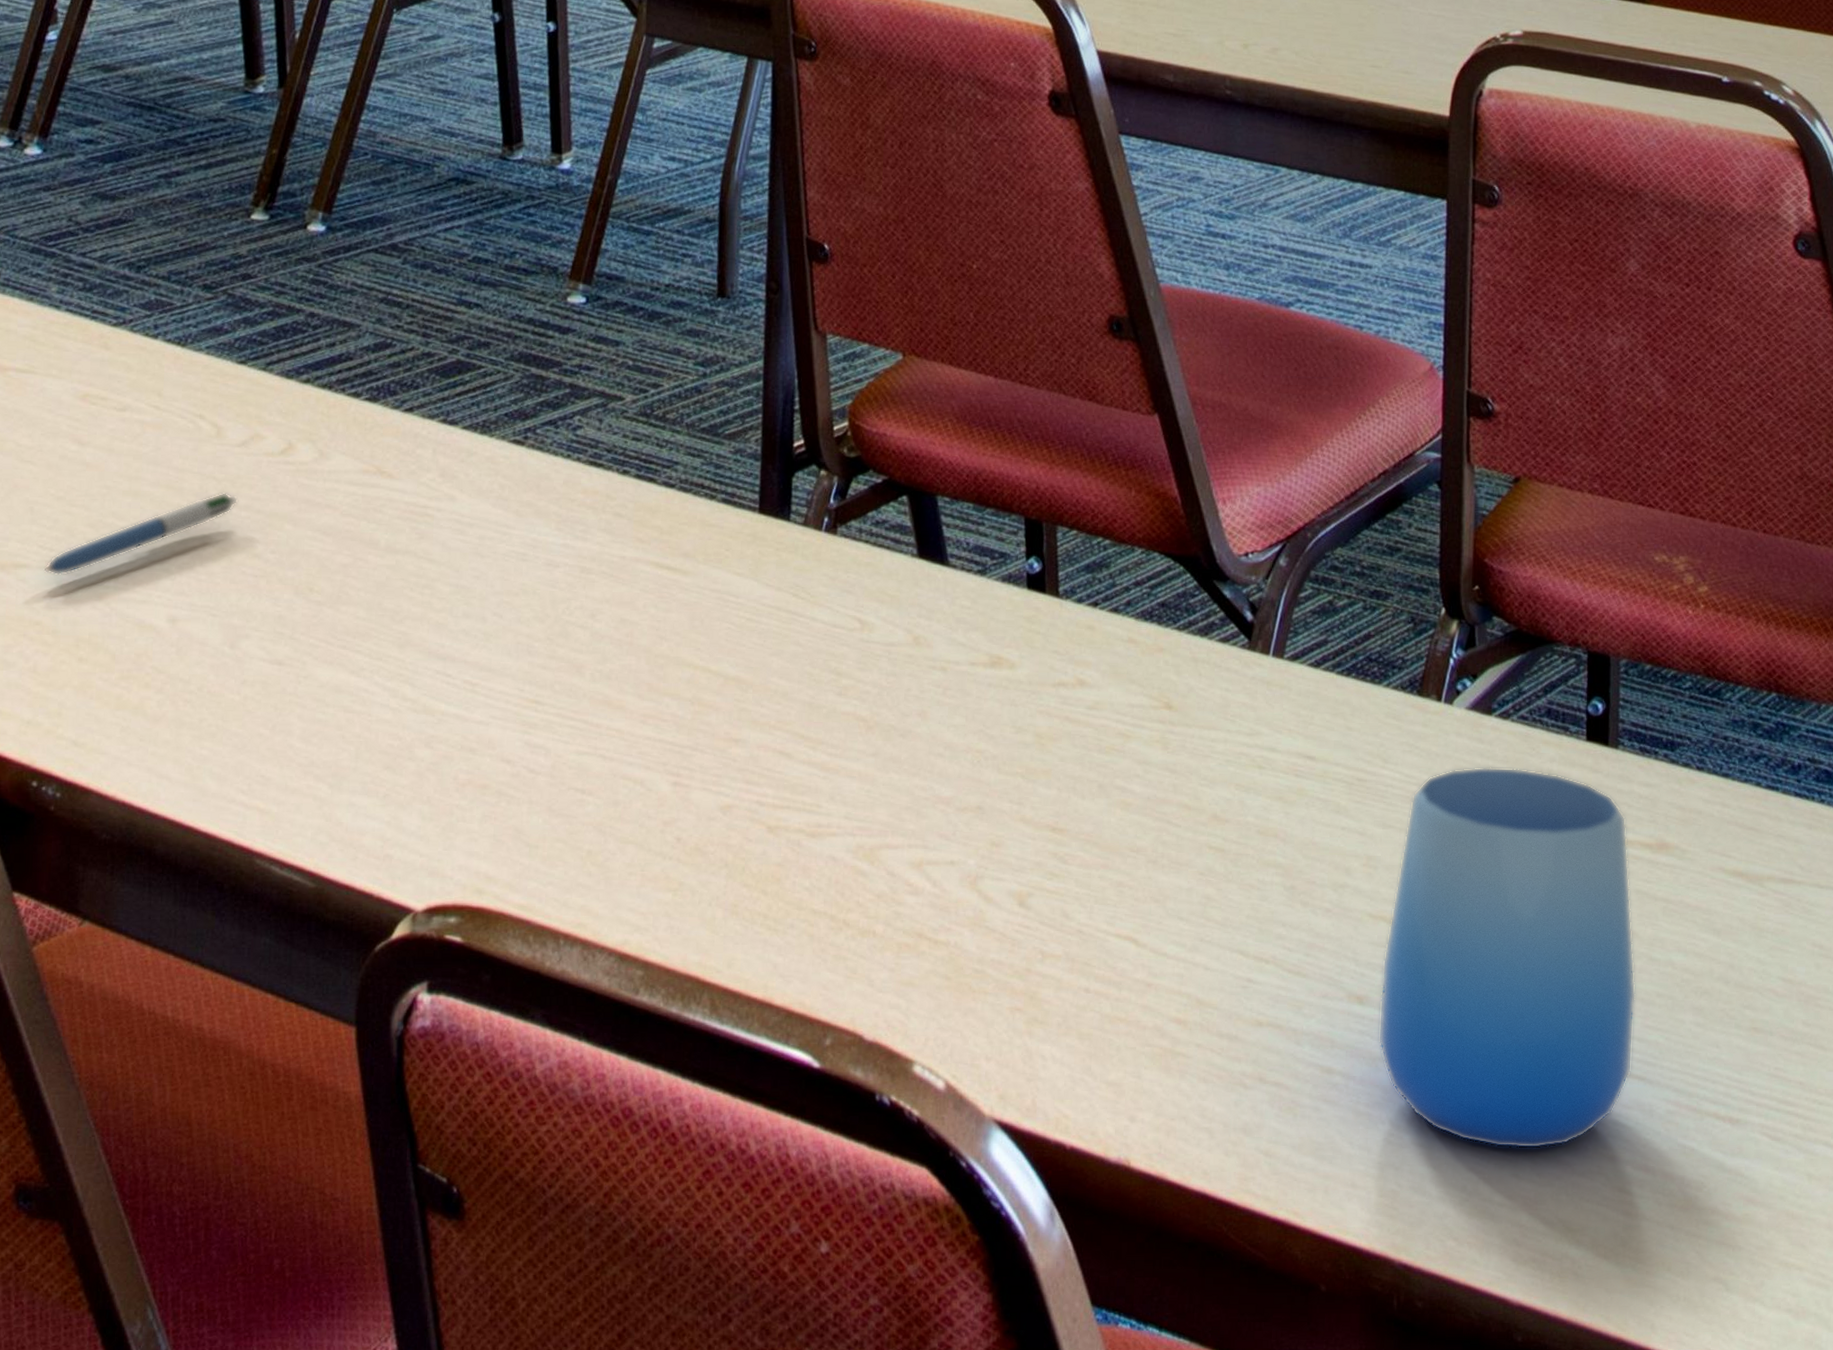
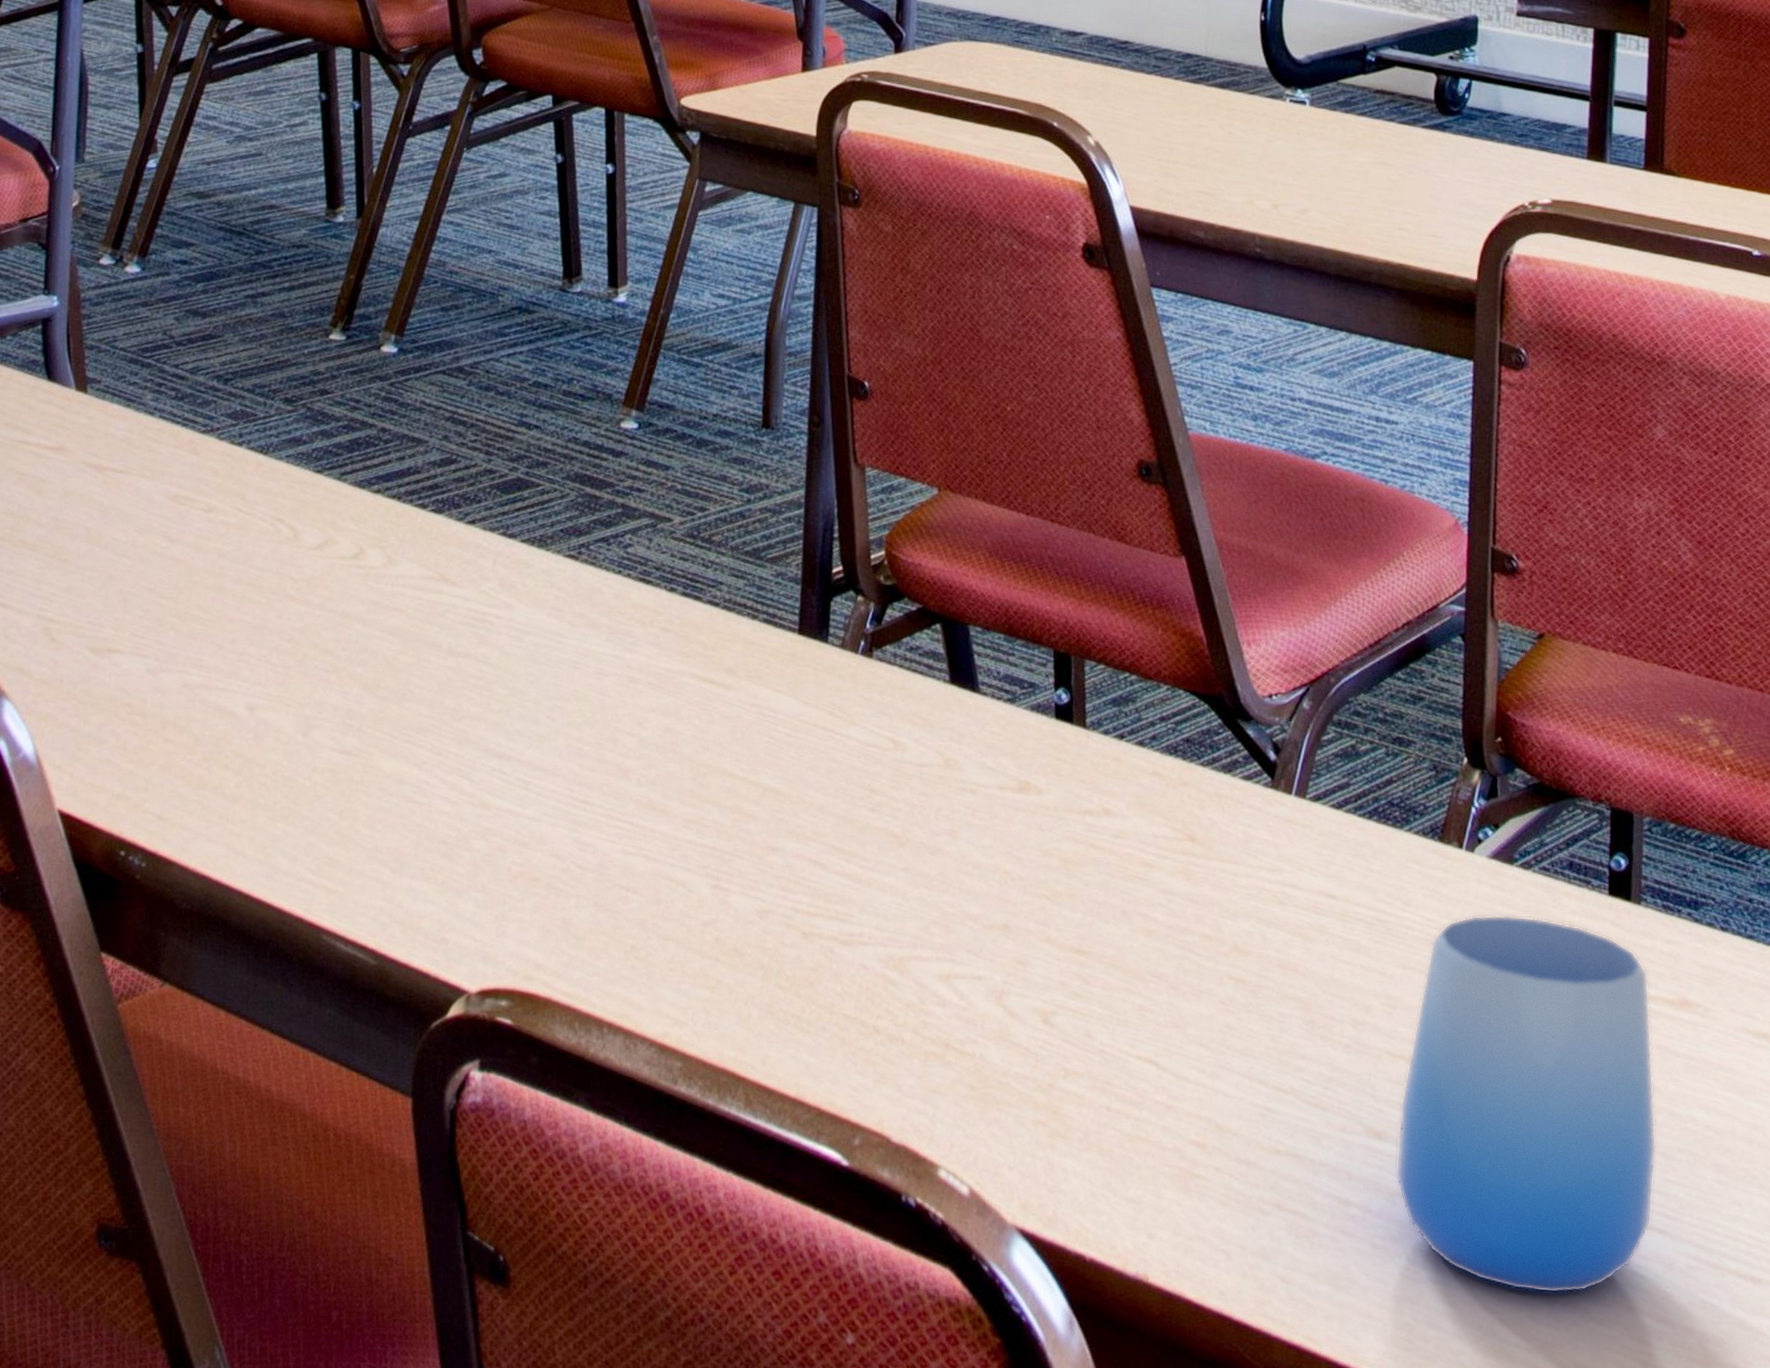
pen: present [45,492,238,576] -> none [136,591,312,662]

